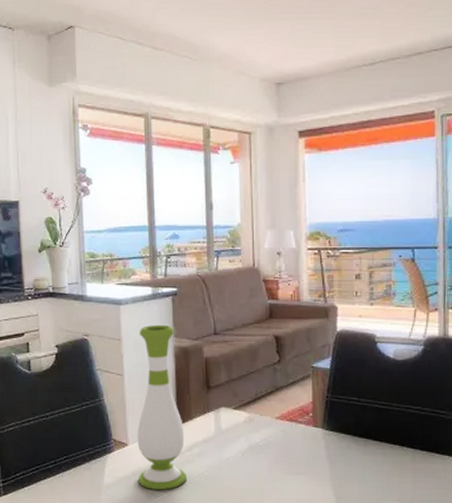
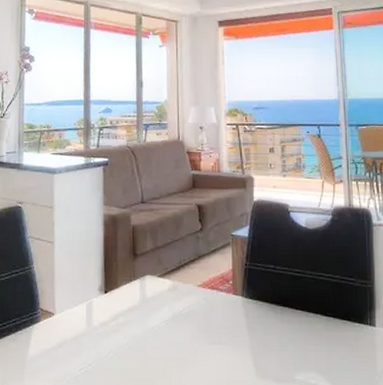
vase: present [137,324,186,490] -> none [62,192,111,362]

